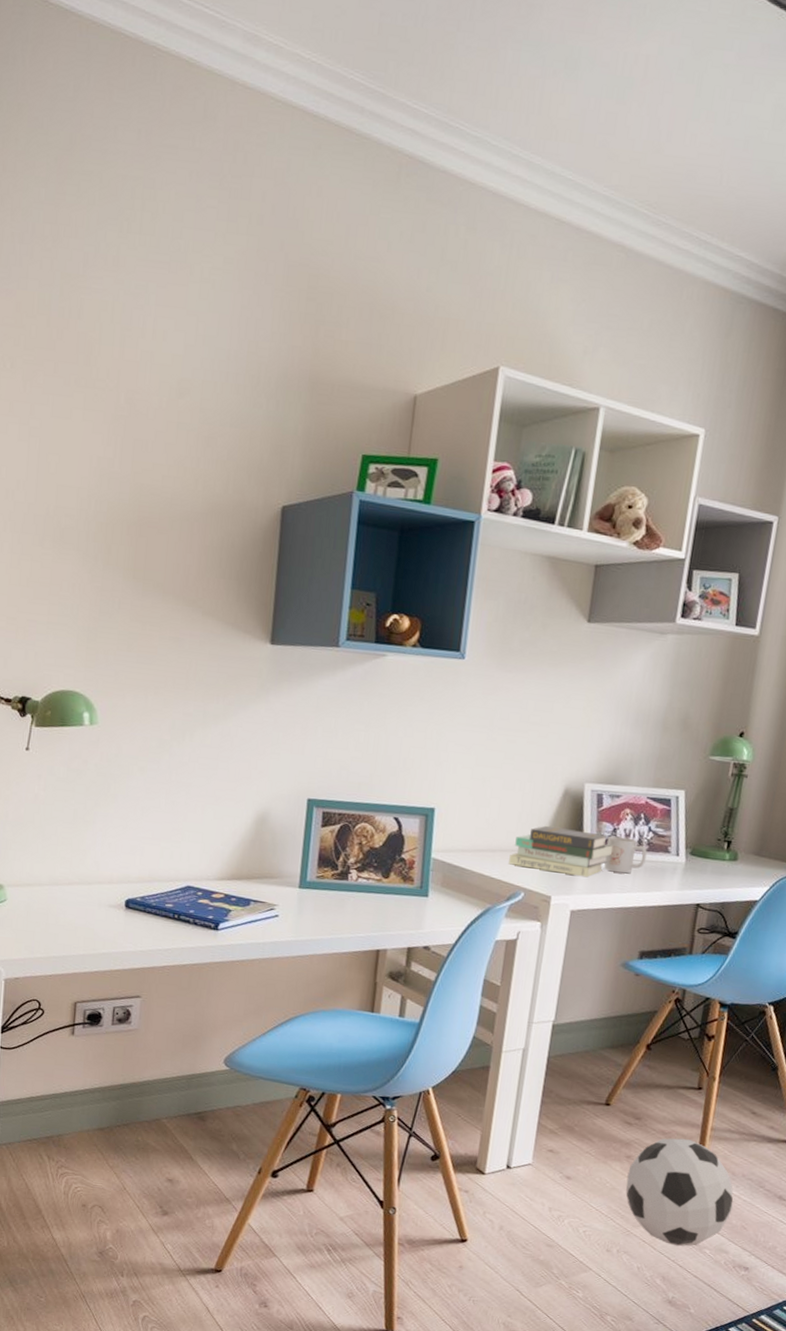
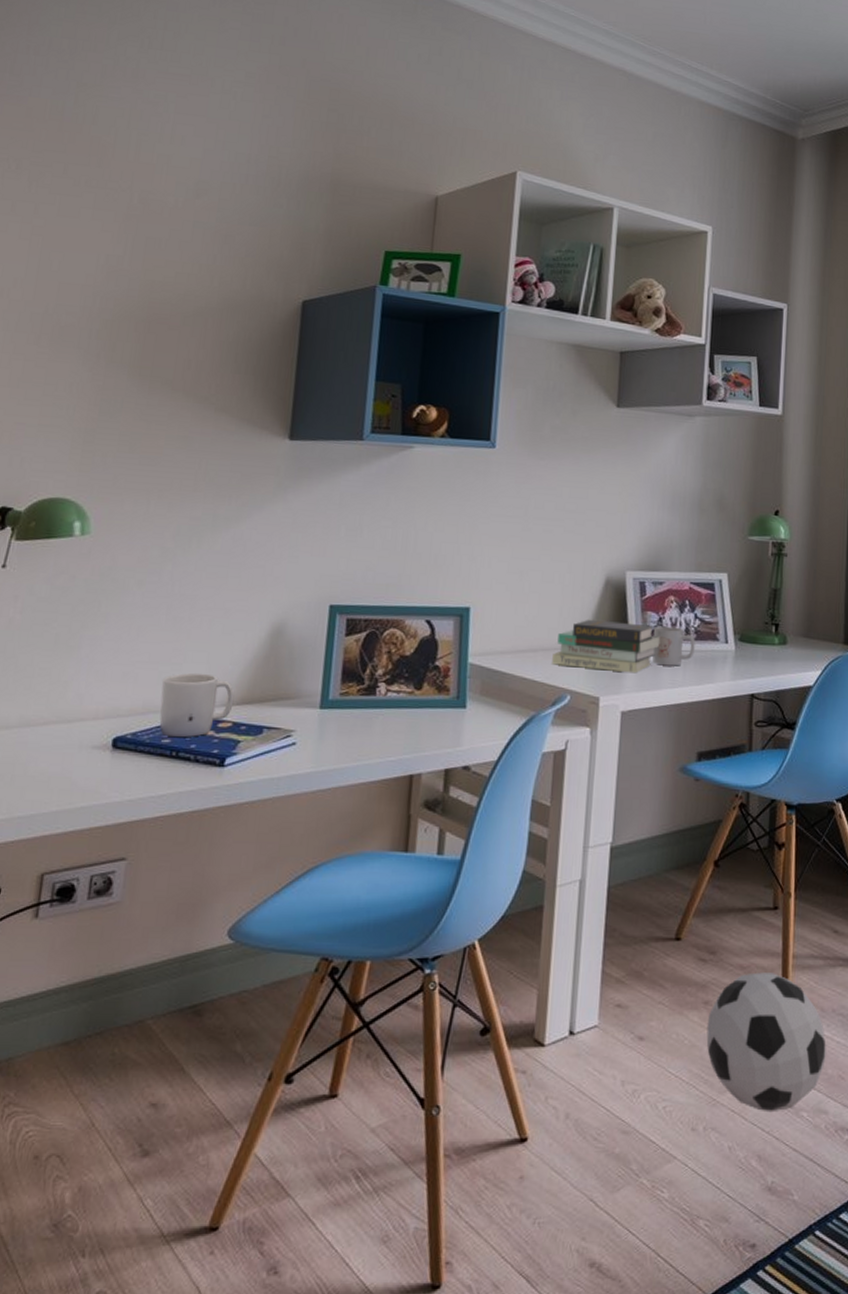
mug: none [163,850,226,904] -> present [159,672,235,738]

